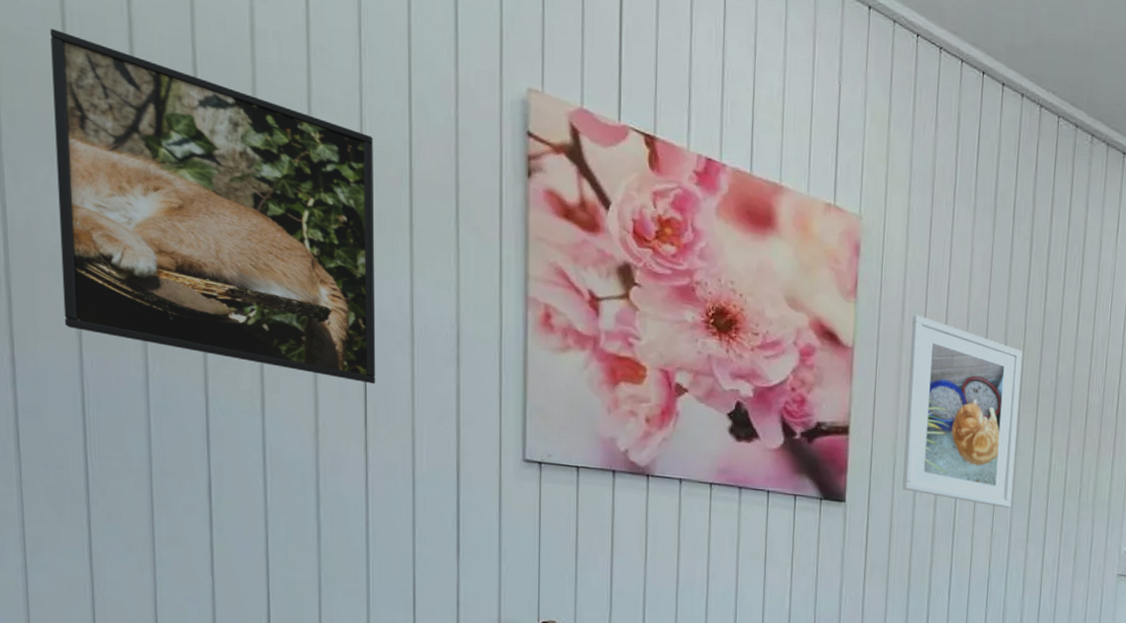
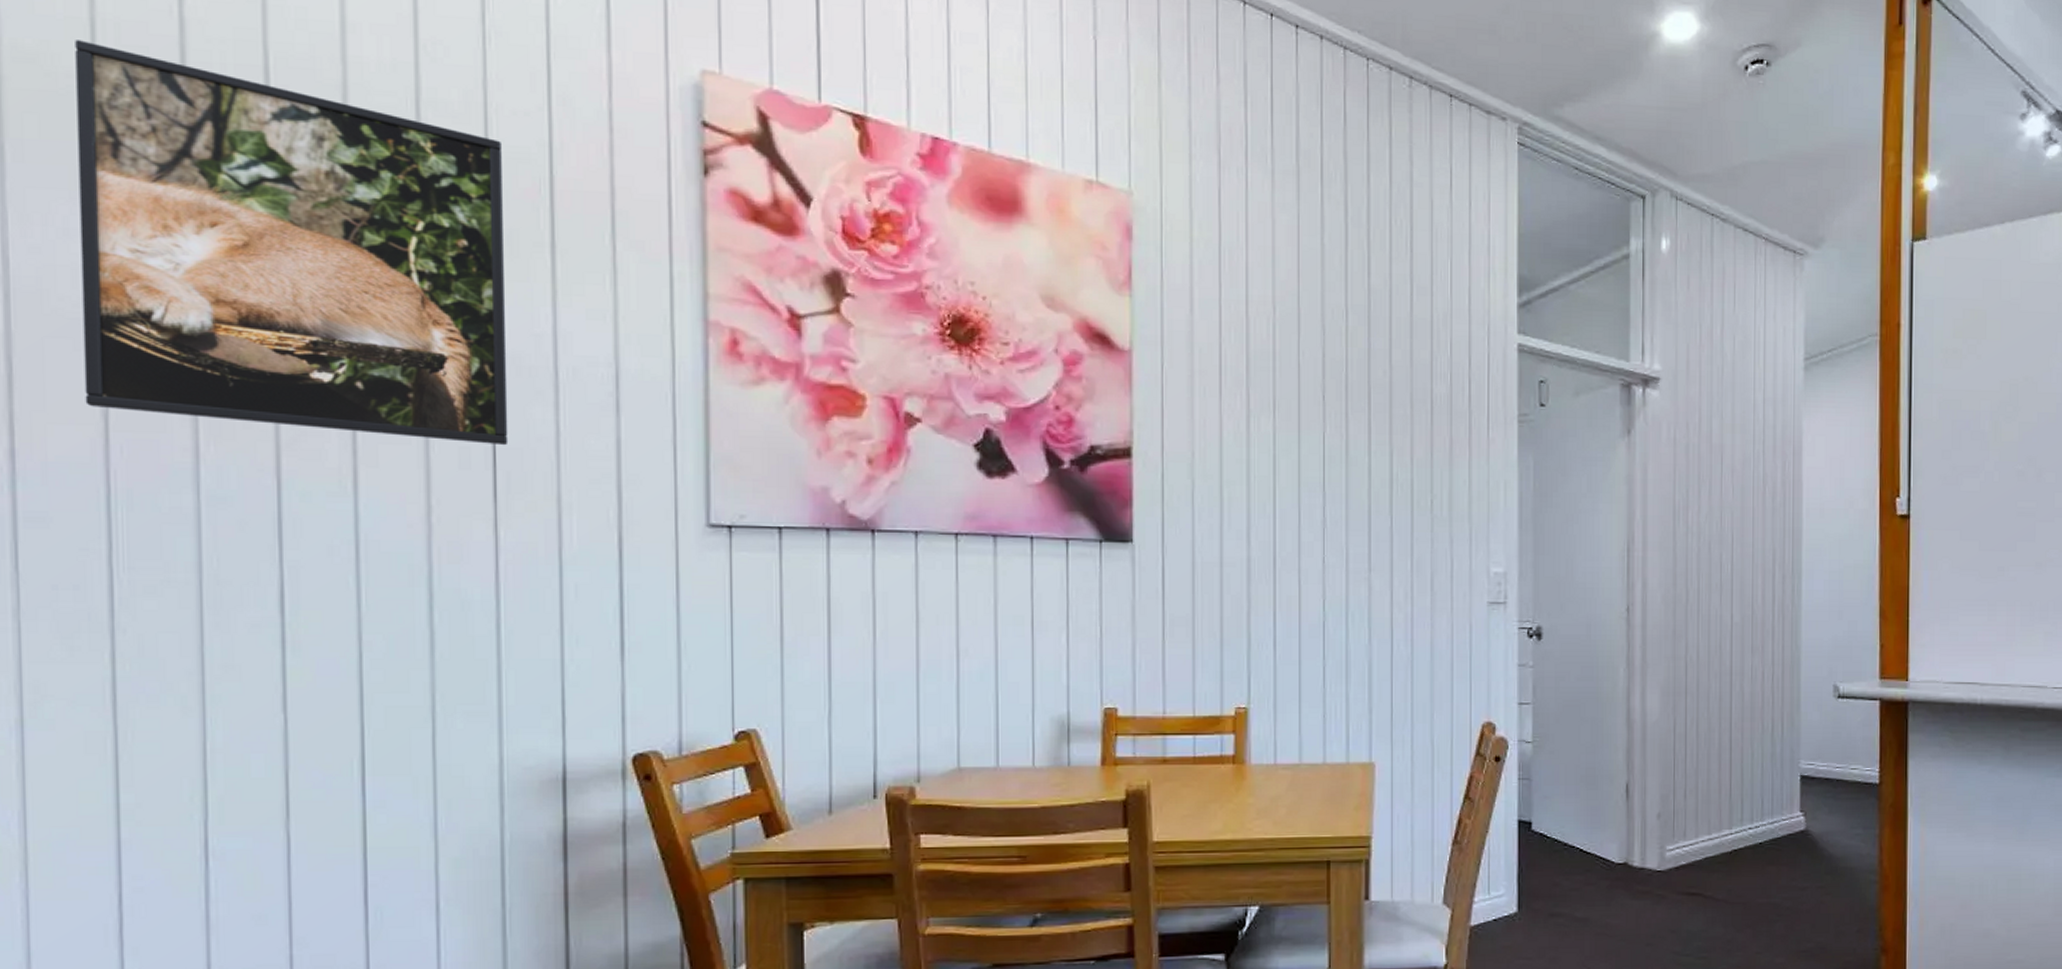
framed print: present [902,314,1023,509] -> none [1204,304,1345,532]

